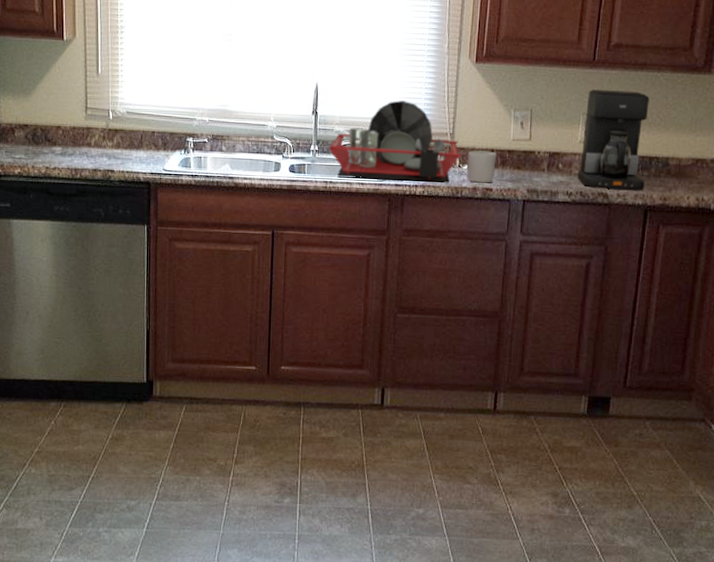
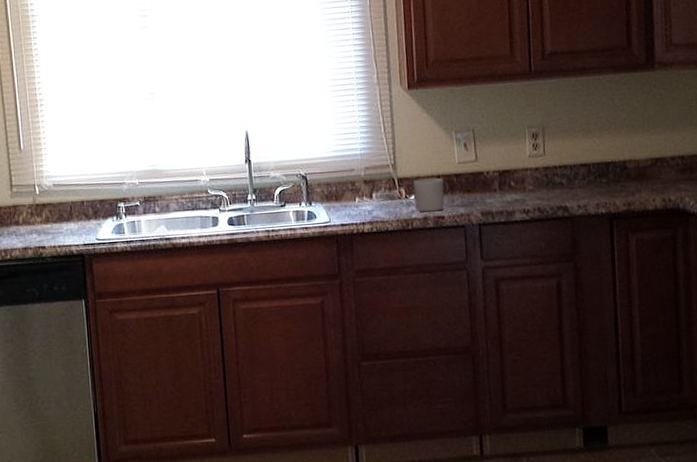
dish rack: present [329,100,461,184] -> none [267,137,407,225]
coffee maker: present [577,89,650,191] -> none [530,97,605,203]

